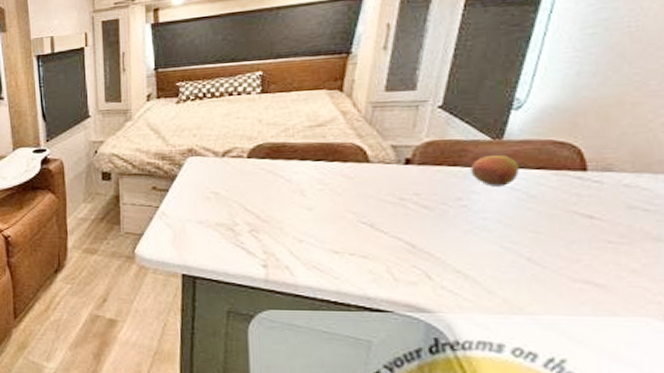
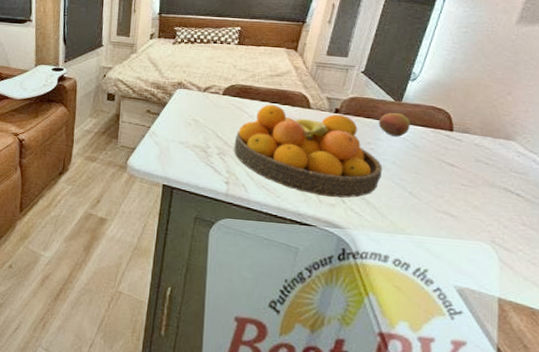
fruit bowl: none [269,163,484,274] -> present [234,104,383,198]

